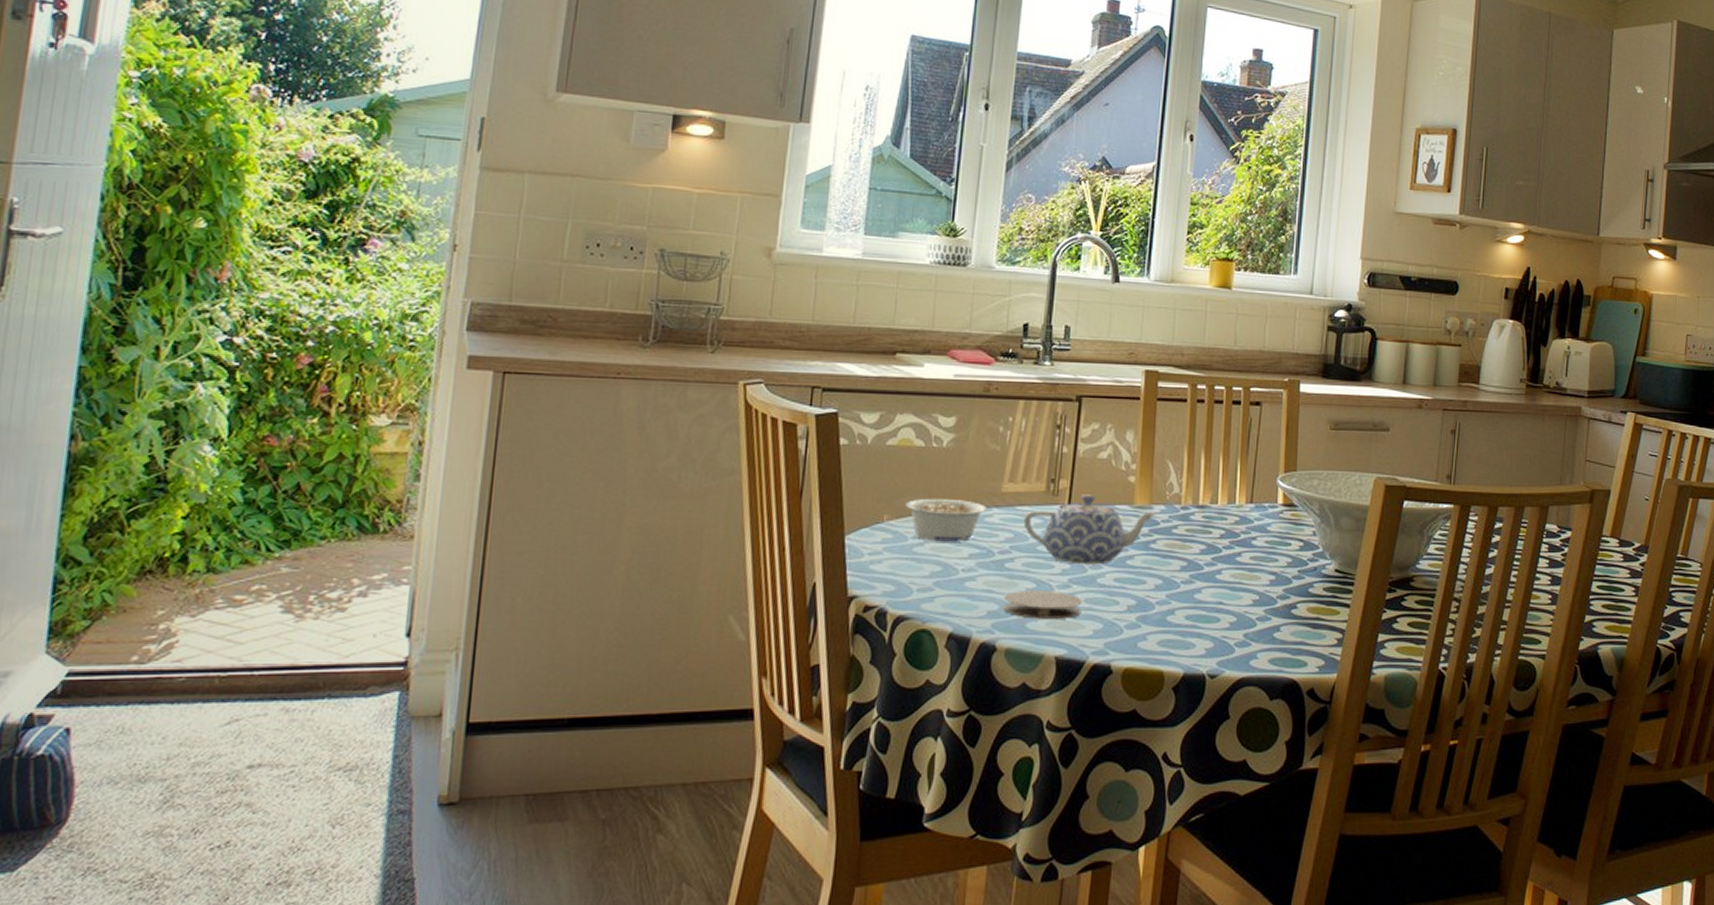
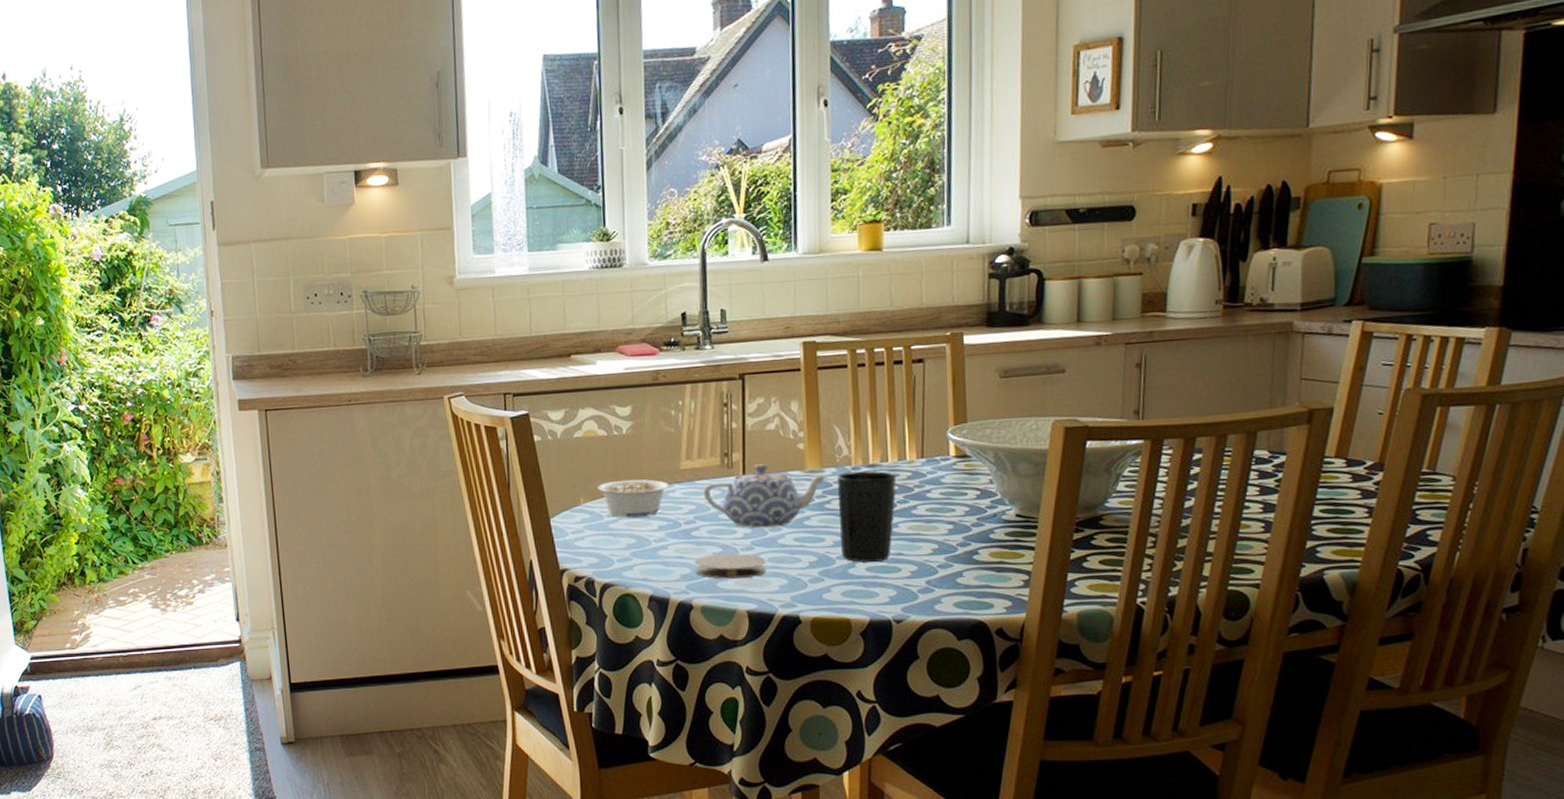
cup: none [1162,511,1225,610] -> present [836,471,897,563]

